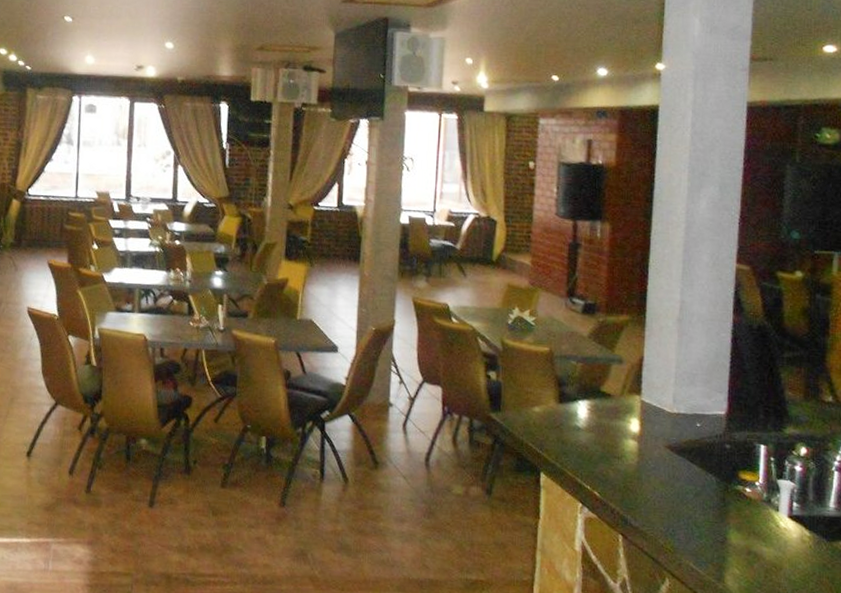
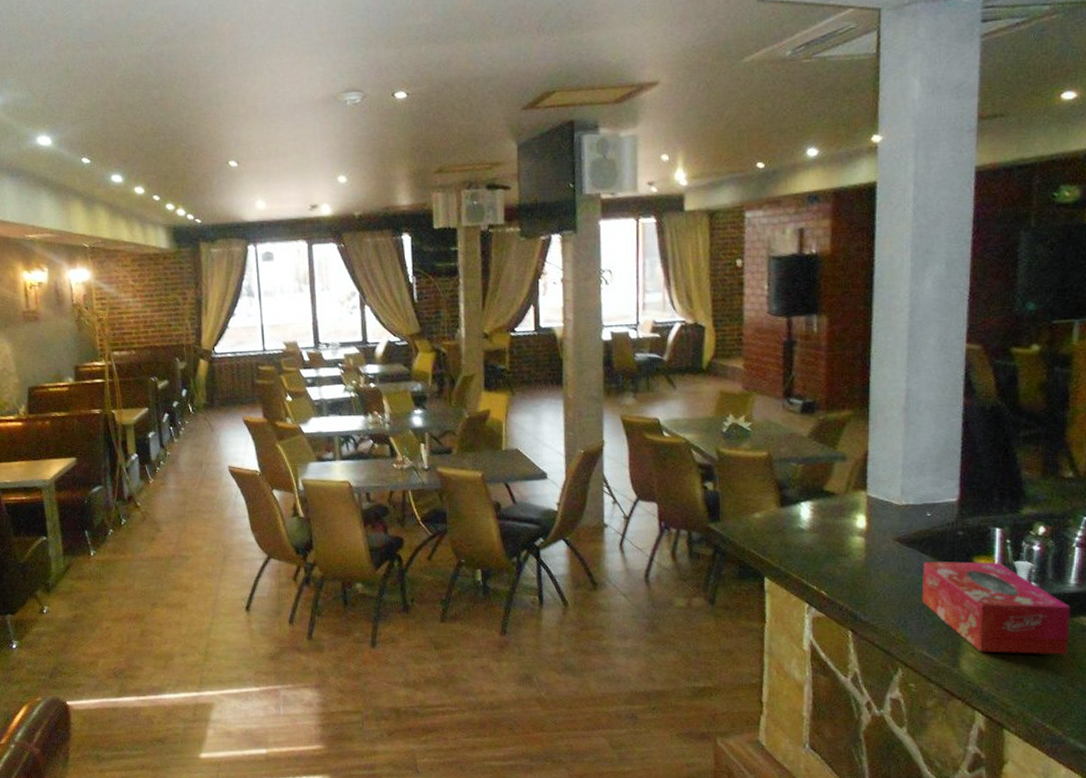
tissue box: none [689,472,831,580] -> present [921,561,1071,655]

